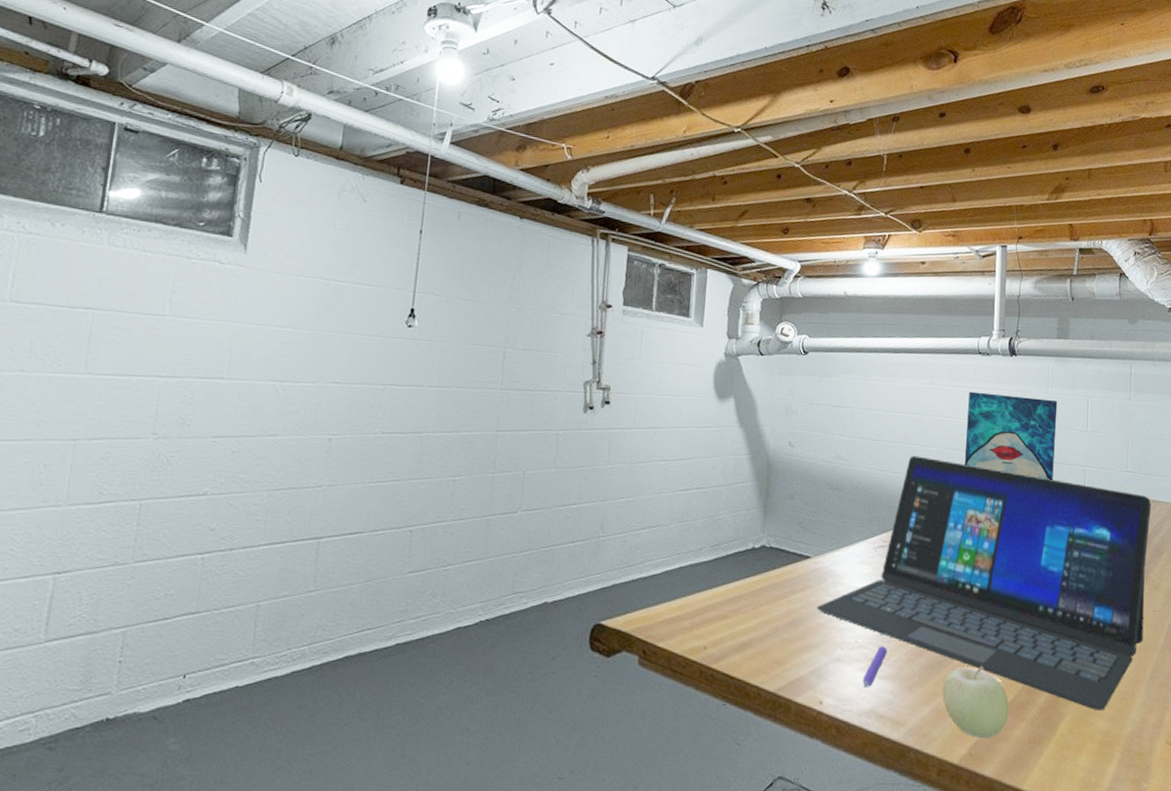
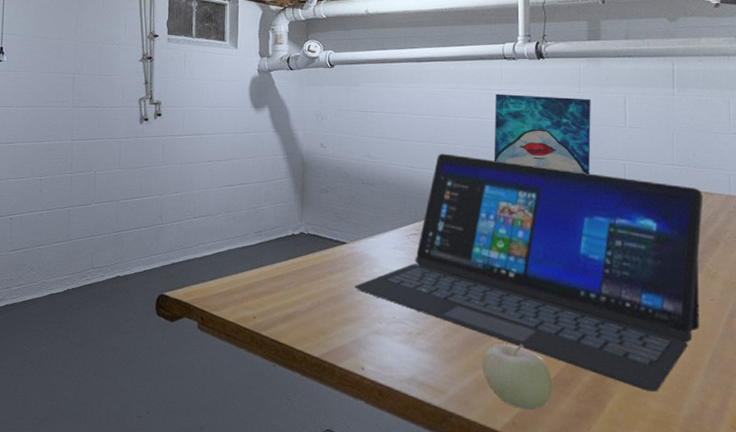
pen: present [863,646,887,688] -> none [402,322,424,358]

